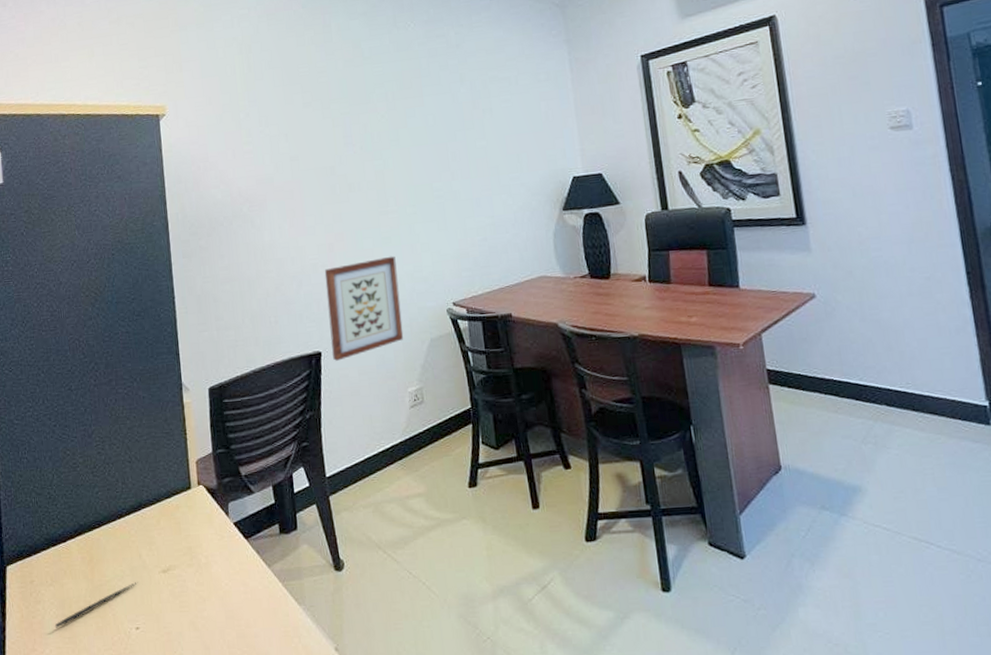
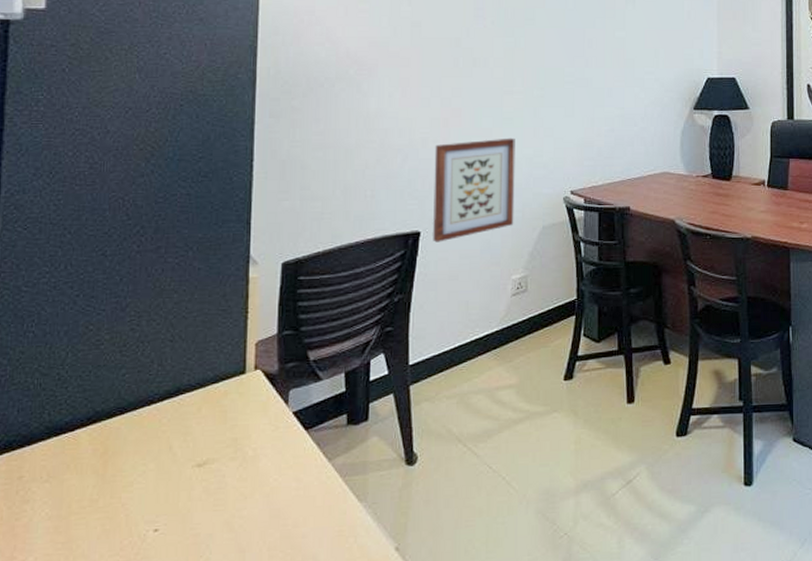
pen: present [55,582,138,628] -> none [46,478,164,532]

